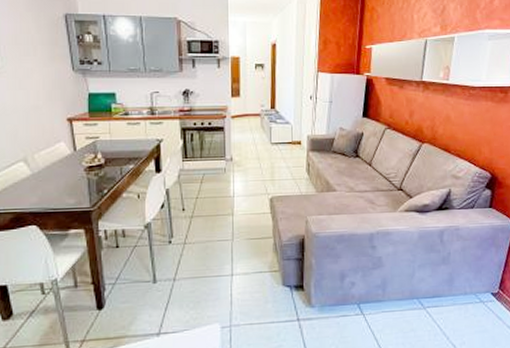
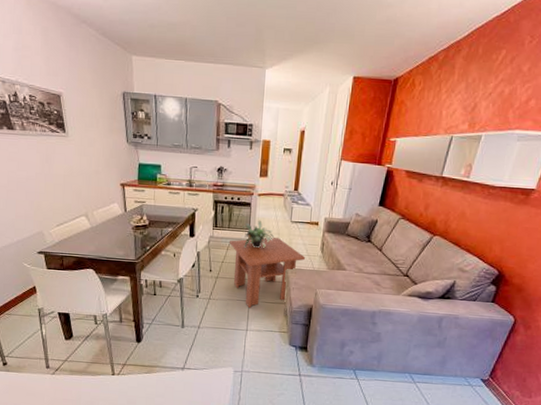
coffee table: none [203,162,291,248] -> present [230,237,306,308]
potted plant: none [217,145,254,180] -> present [243,220,275,249]

